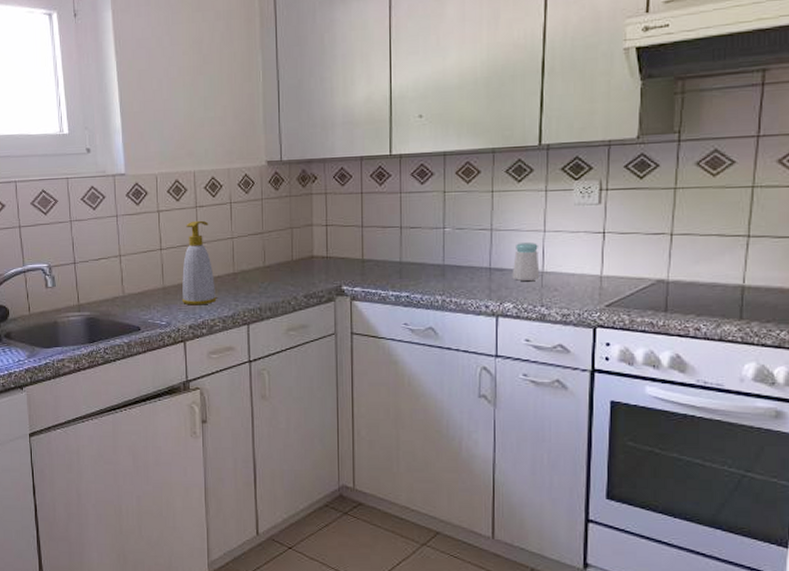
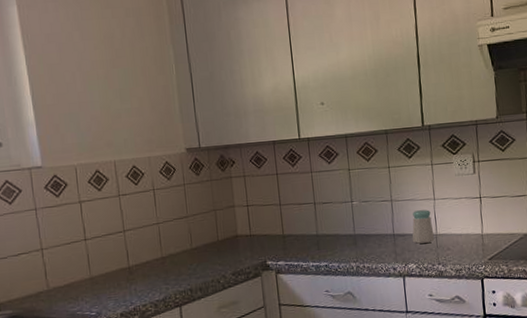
soap bottle: present [181,220,217,306] -> none [109,208,147,293]

